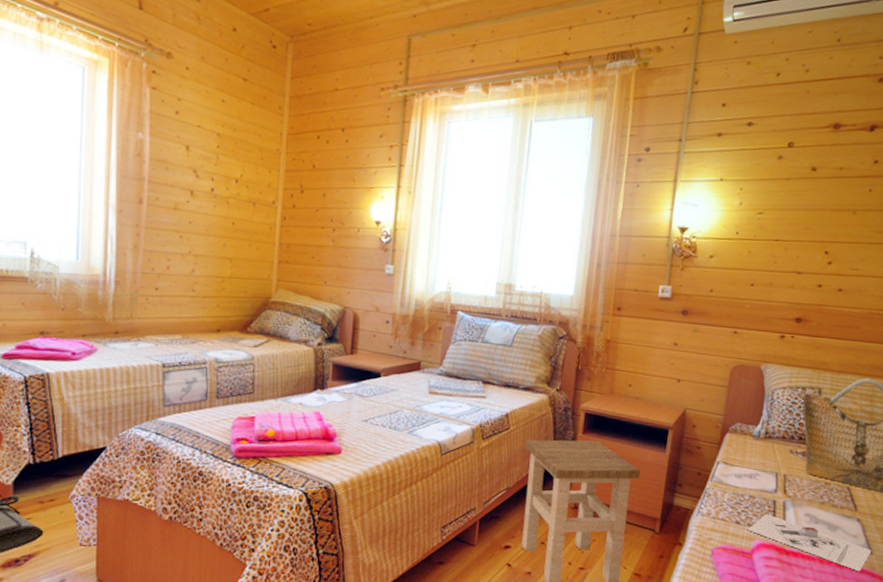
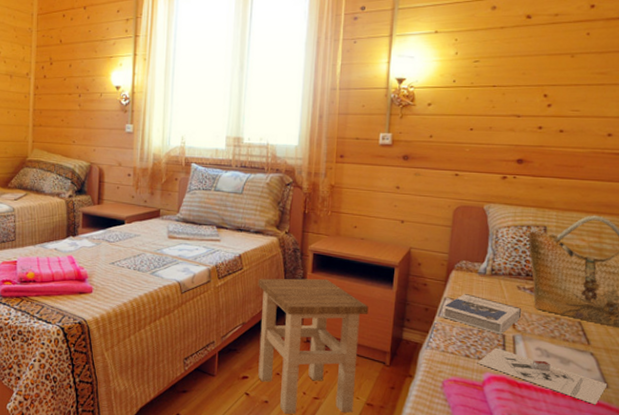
hardback book: none [713,457,793,500] -> present [441,293,521,335]

